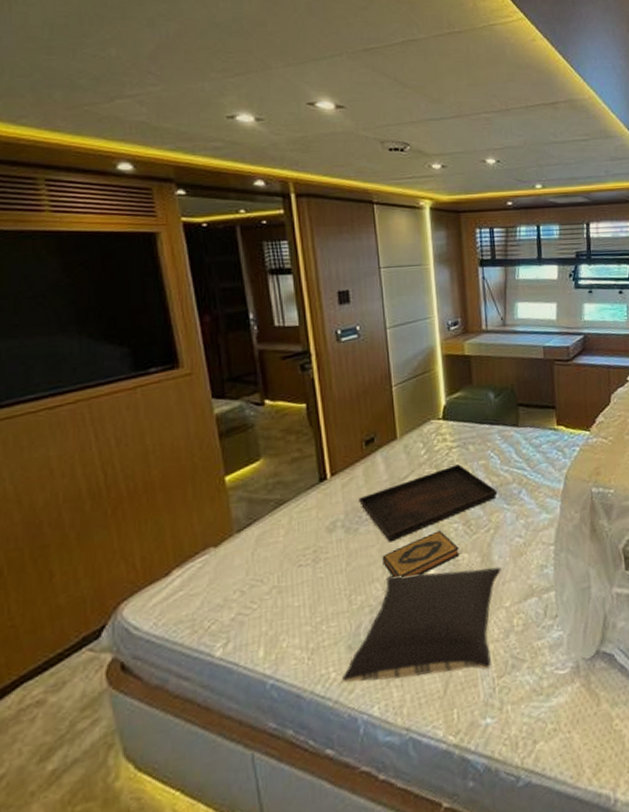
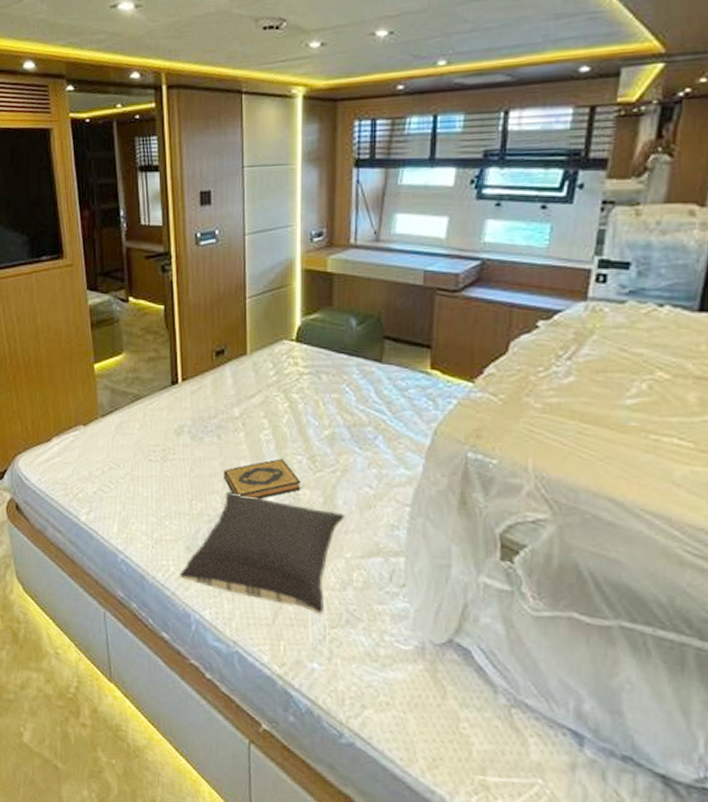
serving tray: present [359,464,498,543] -> none [206,393,349,459]

